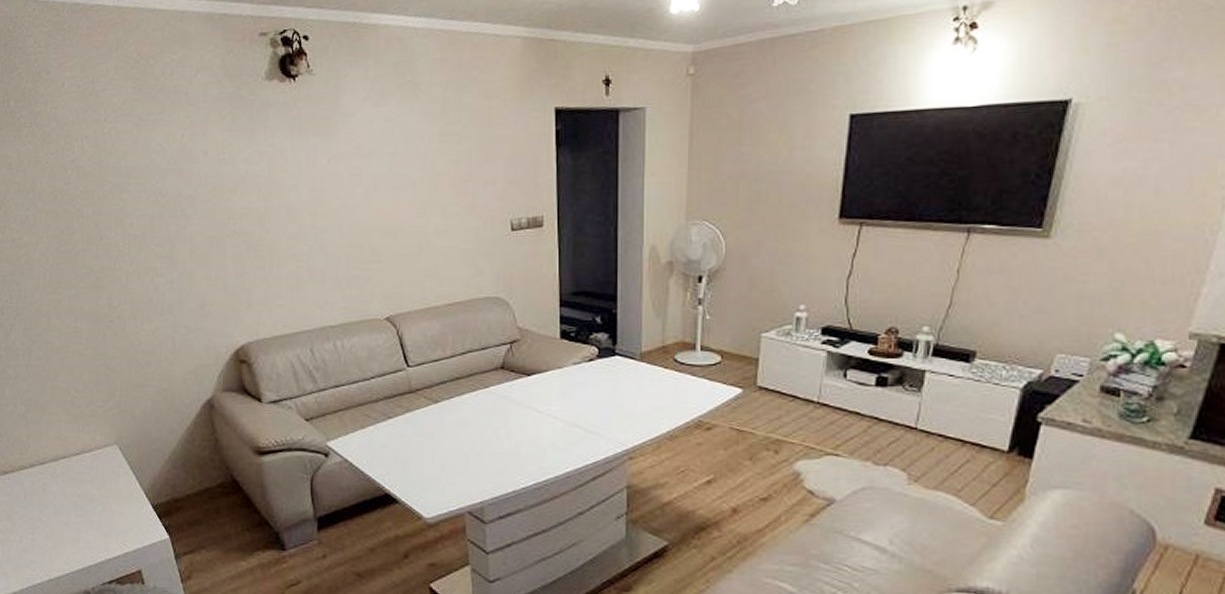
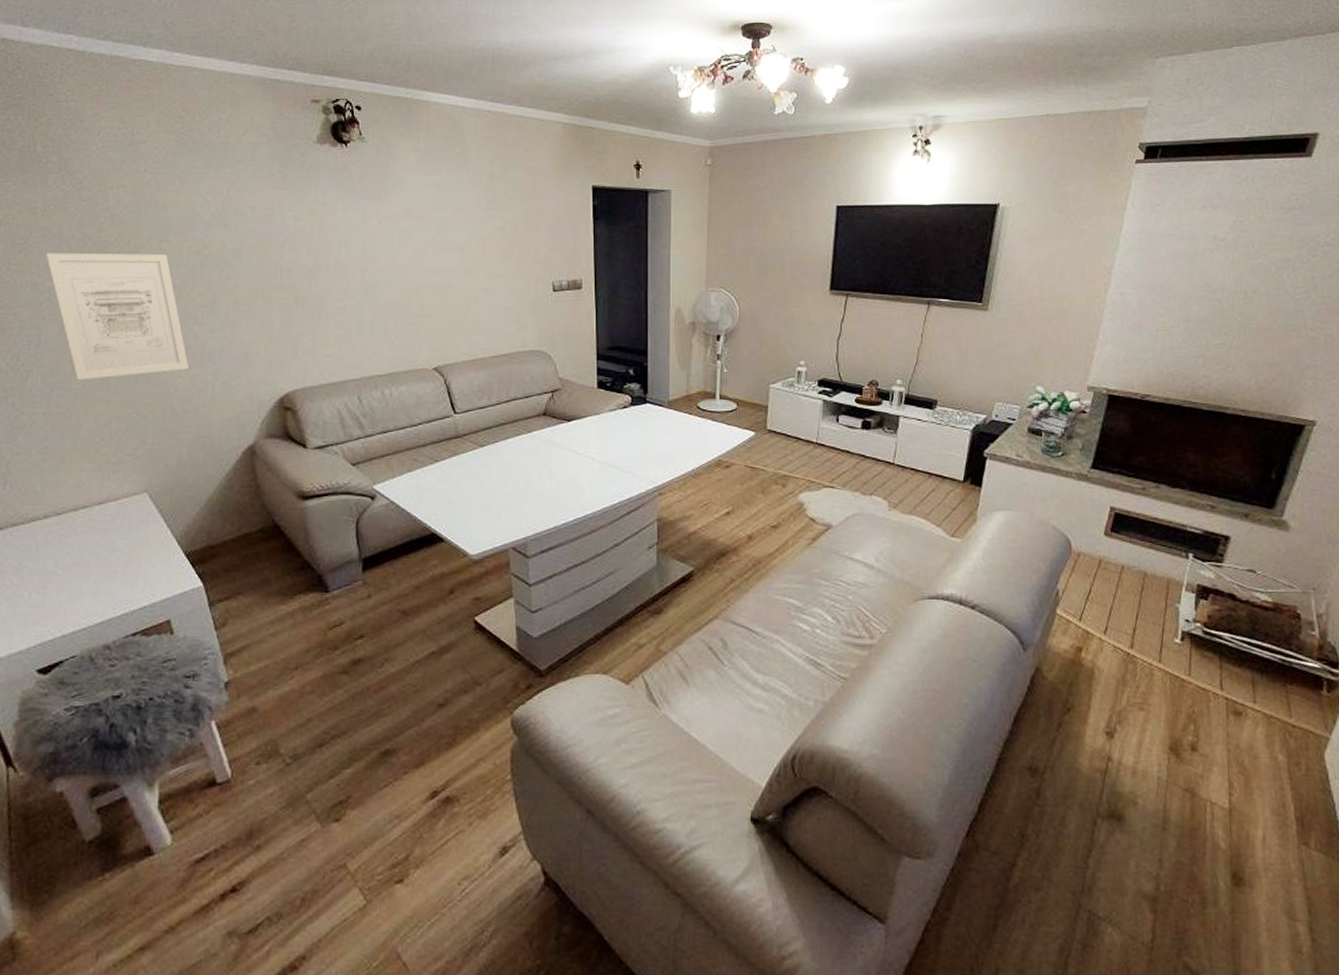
wall art: none [22,204,150,334] -> present [46,253,189,381]

